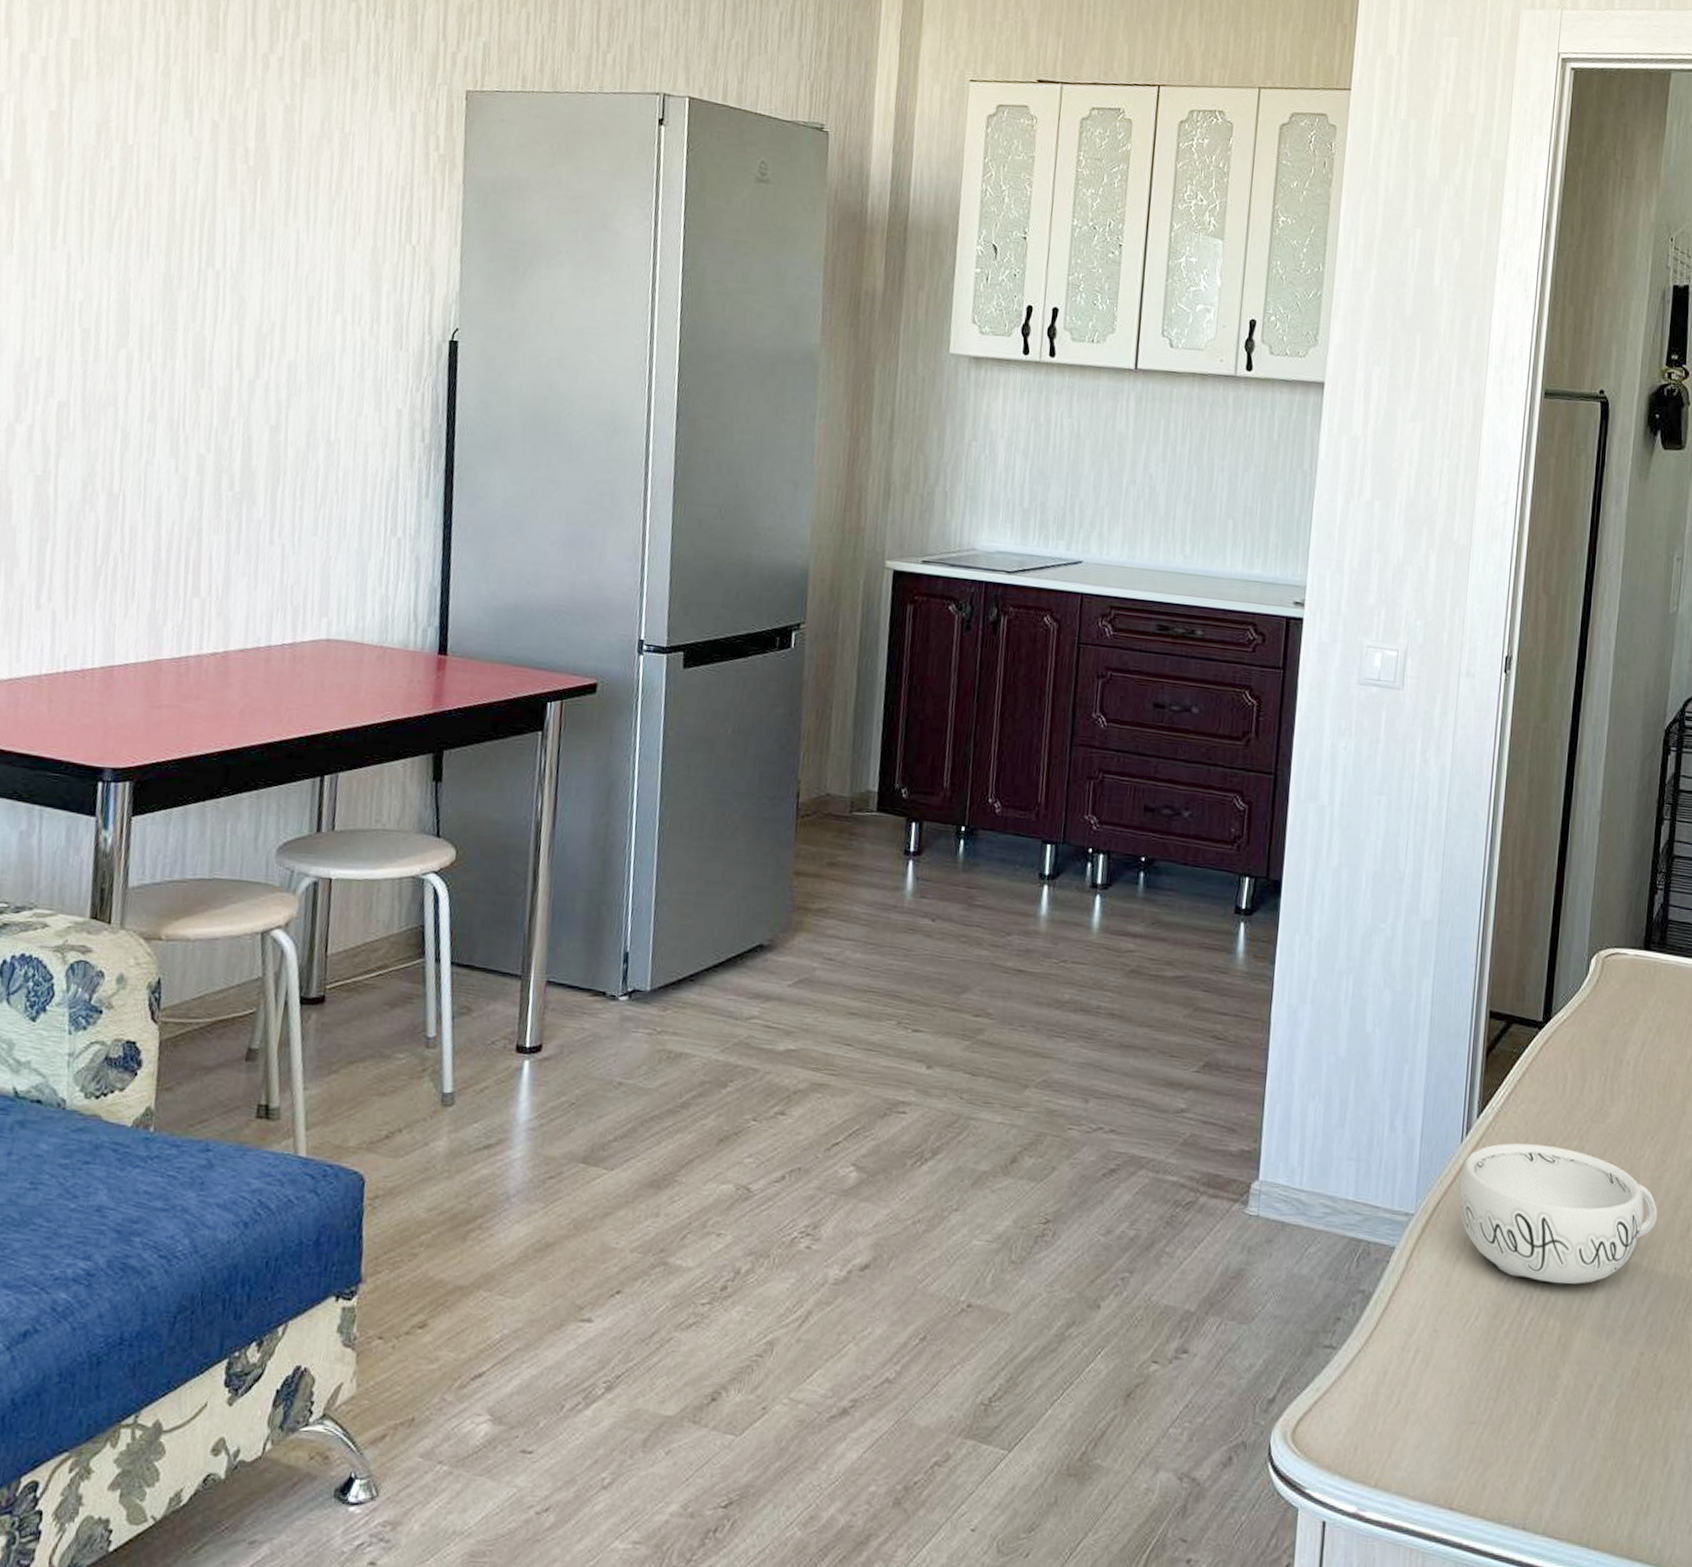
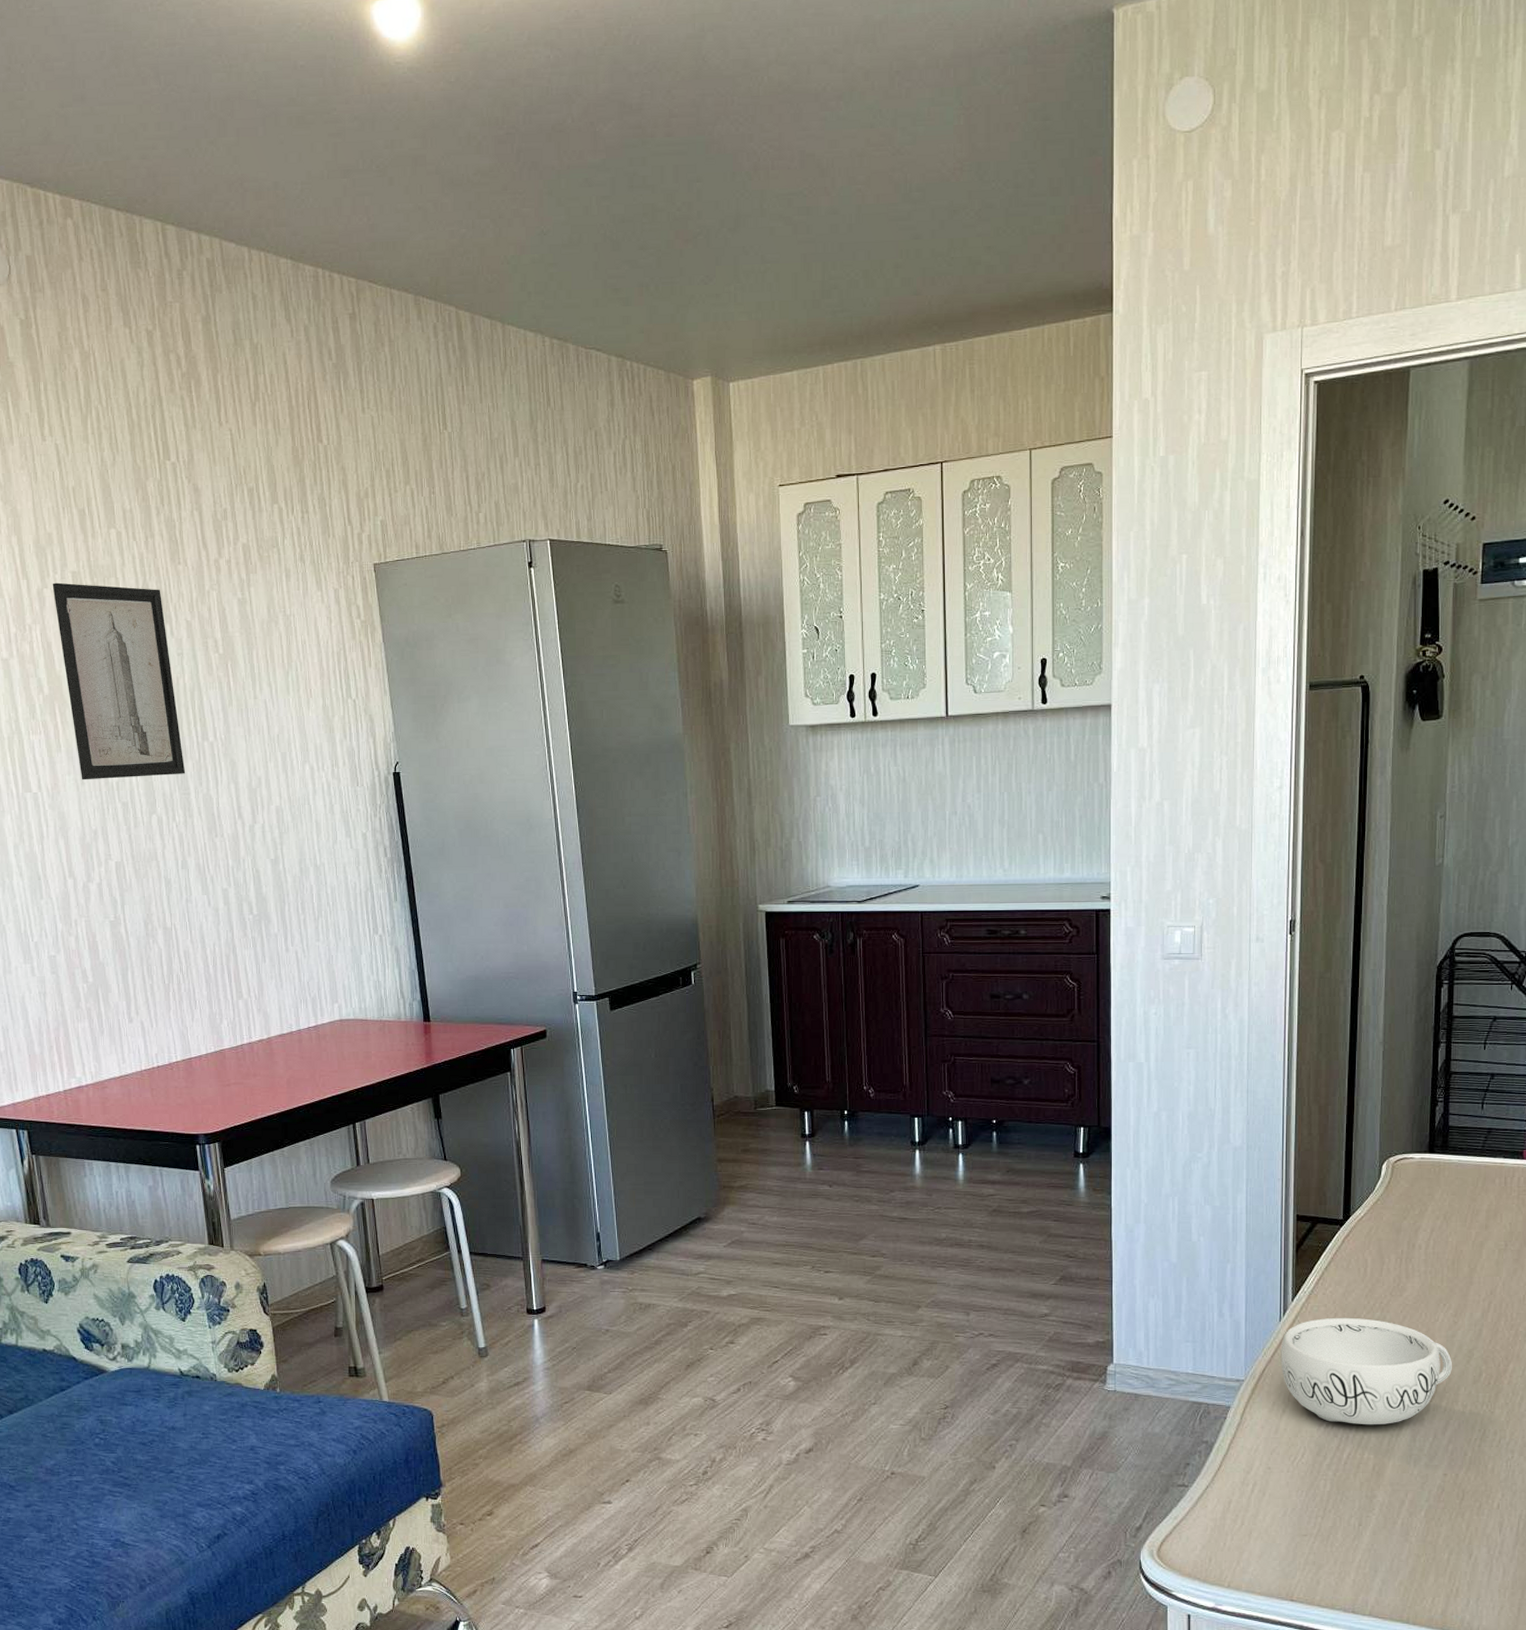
wall art: none [32,48,186,305] -> present [52,582,186,780]

